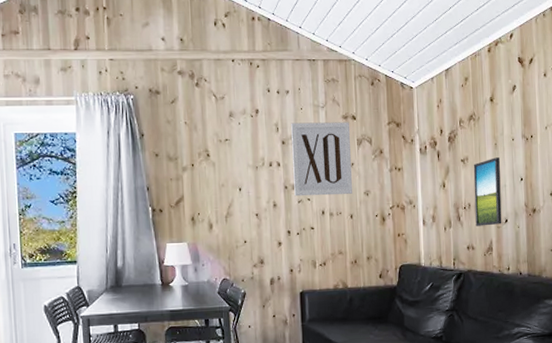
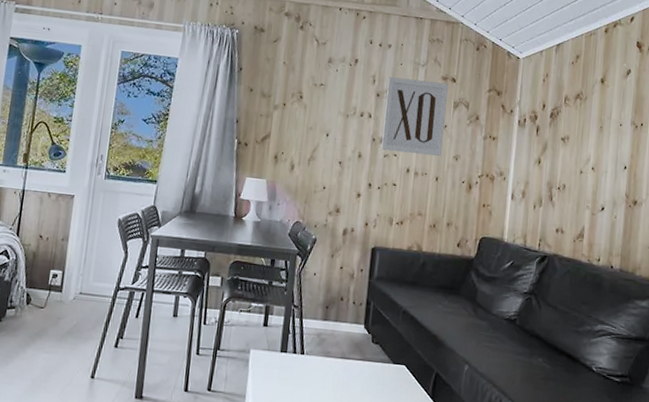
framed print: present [473,157,502,226] -> none [568,141,604,211]

